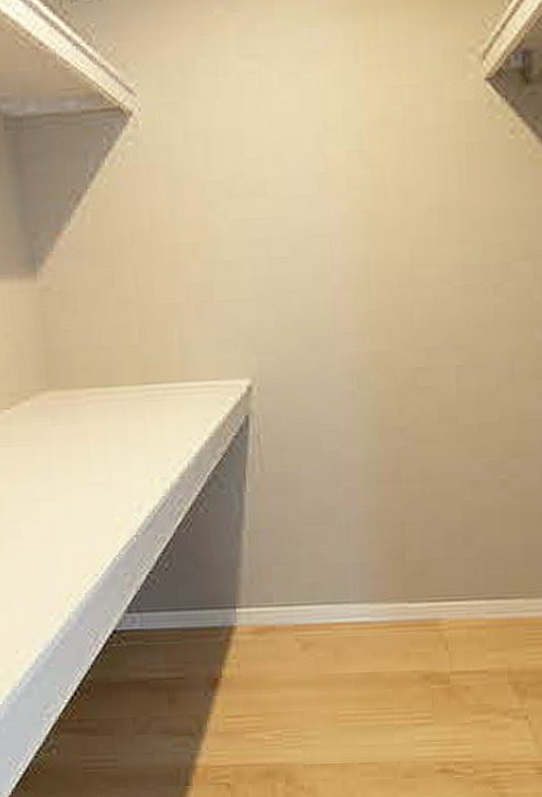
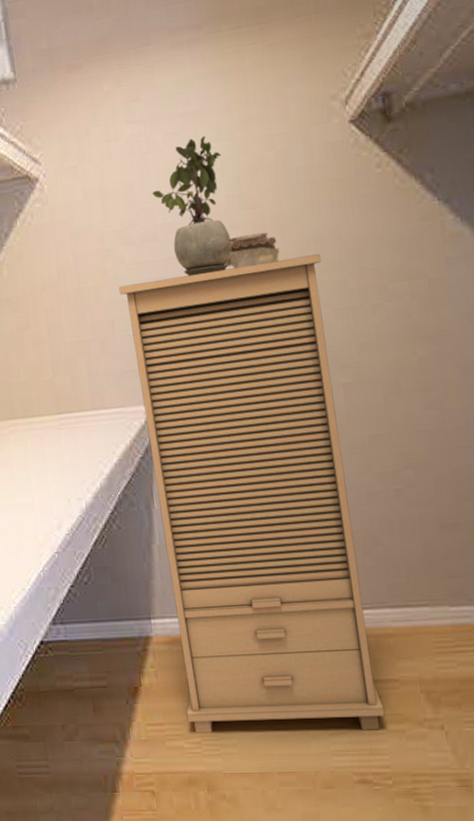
cabinet: none [220,224,472,725] -> present [119,254,385,733]
potted plant: none [262,79,348,239] -> present [151,135,232,277]
decorative box: none [338,195,400,234] -> present [224,232,280,269]

